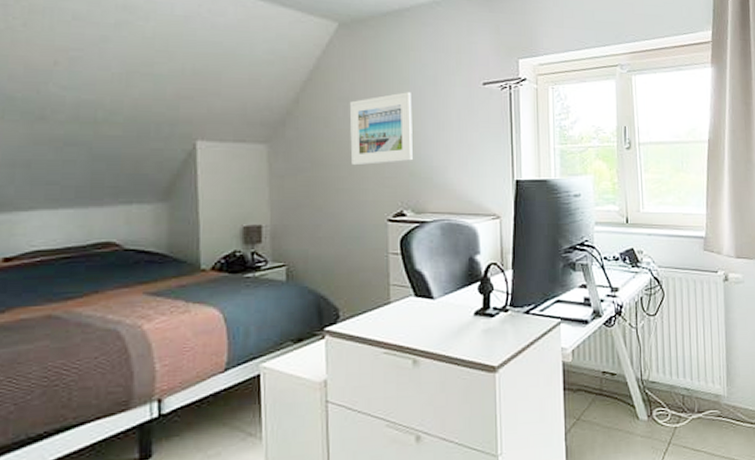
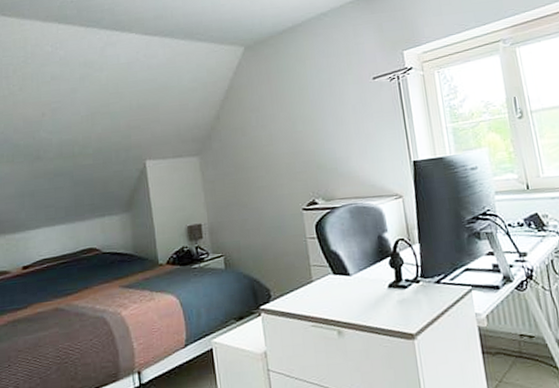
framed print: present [349,92,412,166] -> none [260,96,318,166]

